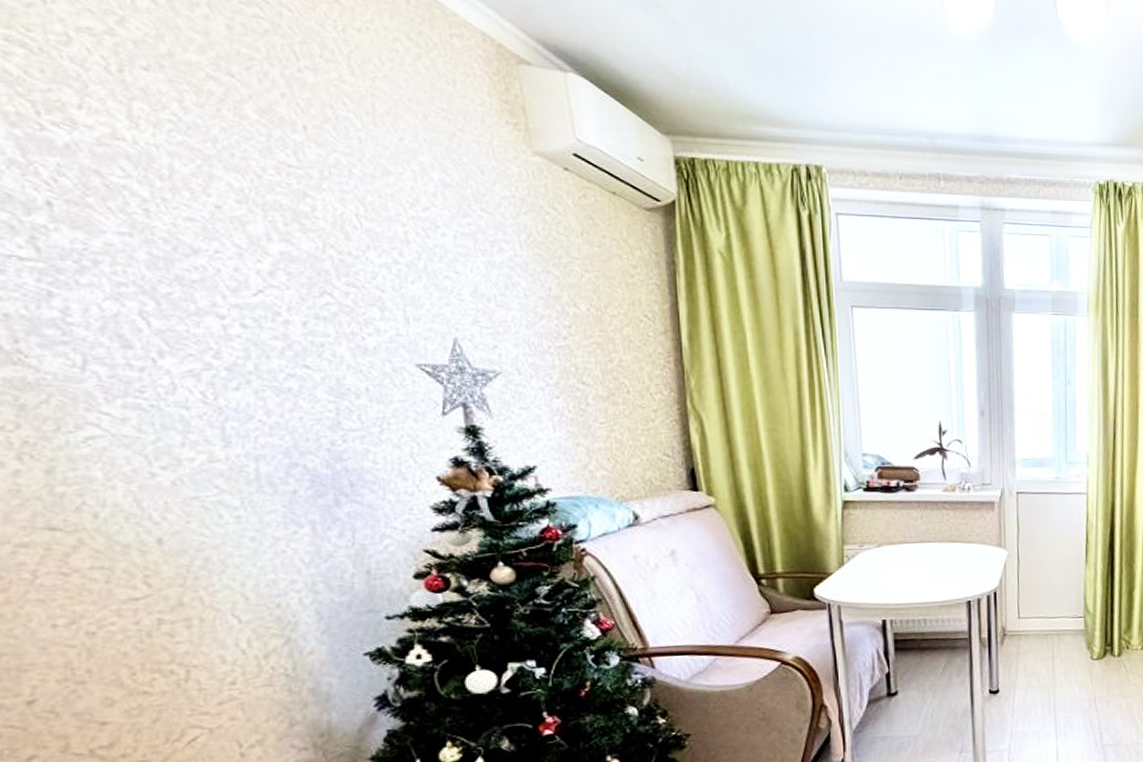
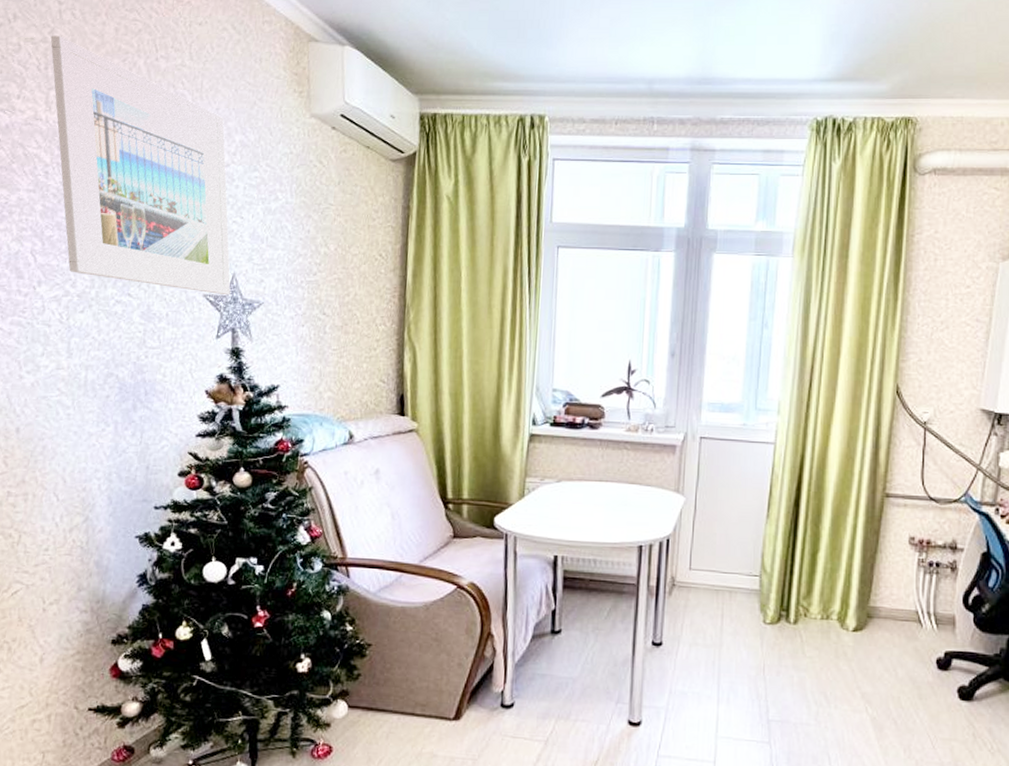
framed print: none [120,27,454,365] -> present [50,35,231,296]

